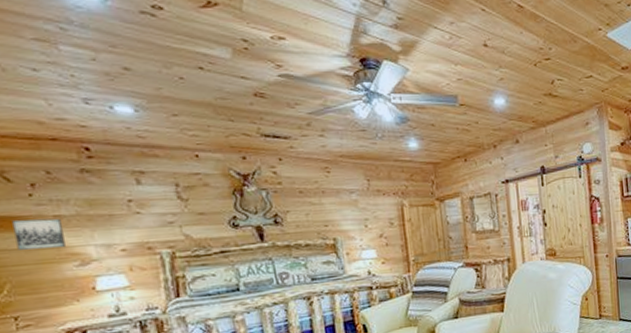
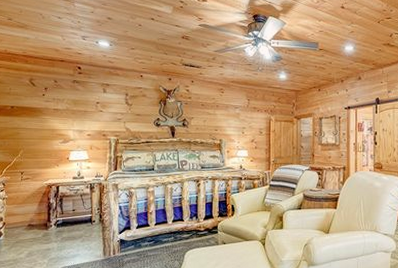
wall art: present [12,218,67,250] -> none [31,110,58,130]

